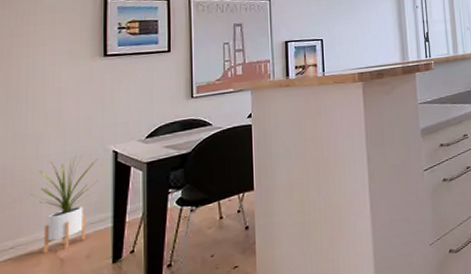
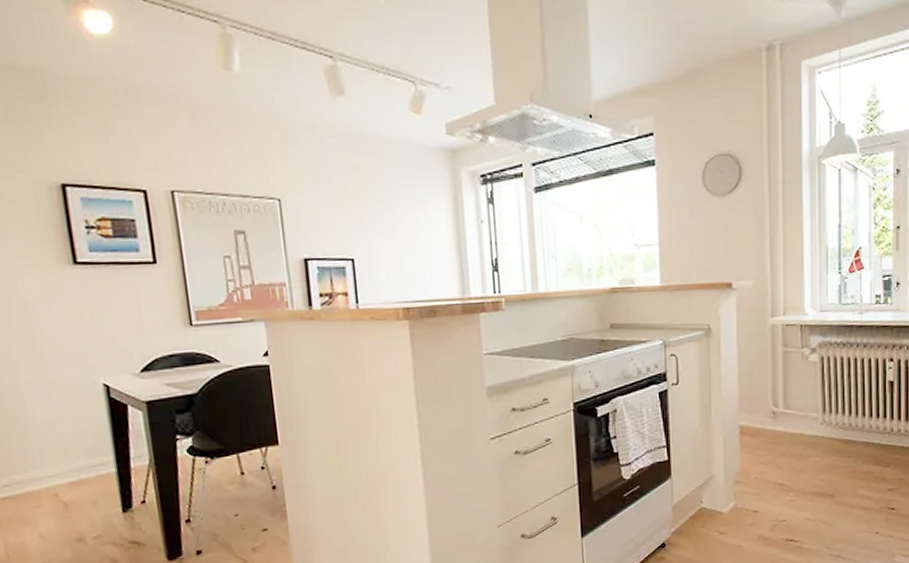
house plant: present [31,155,98,254] -> none [17,386,92,495]

